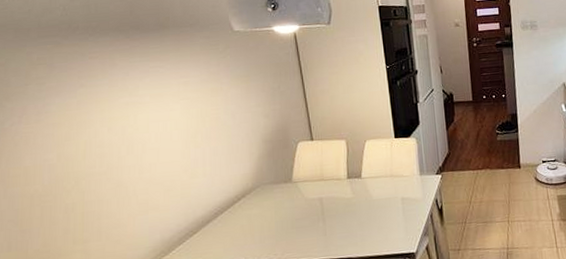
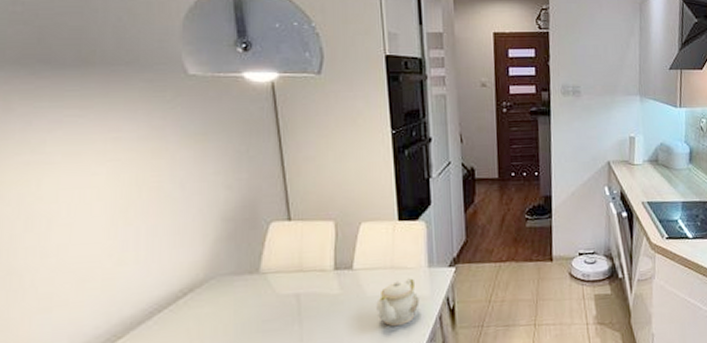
teapot: none [381,183,414,224] -> present [376,277,420,327]

